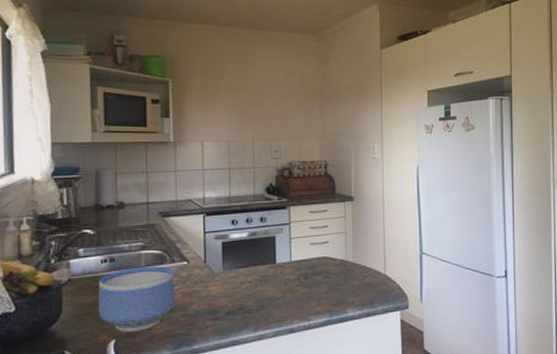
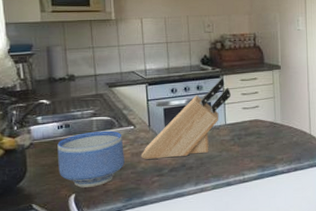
knife block: none [193,208,298,300] -> present [141,77,231,159]

